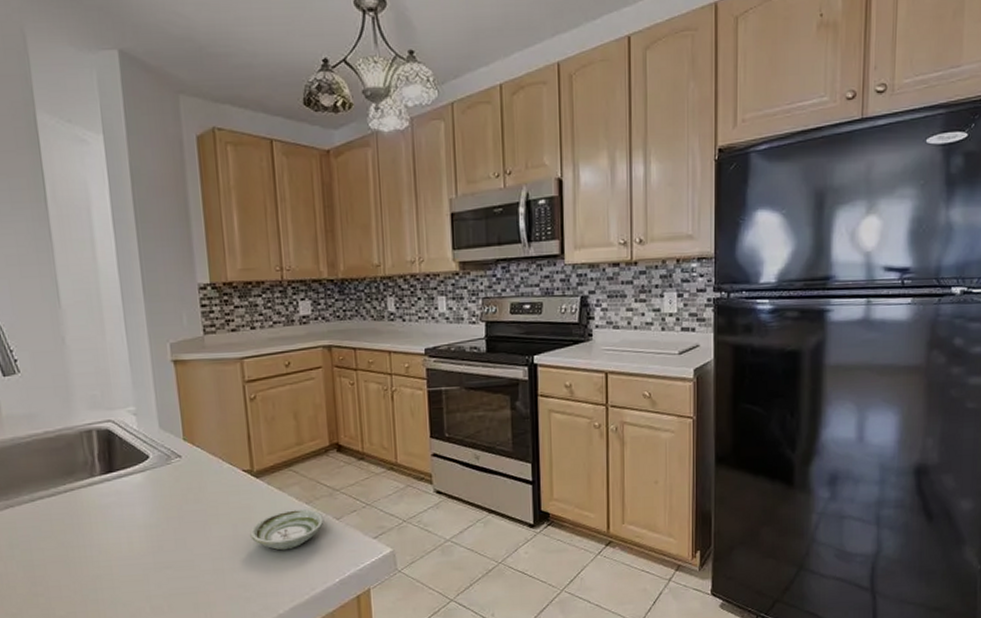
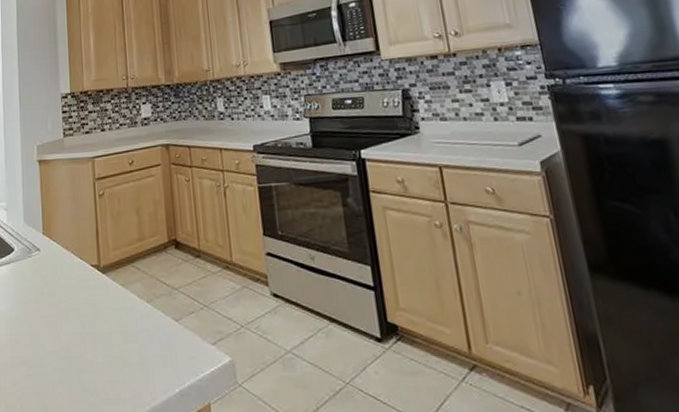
saucer: present [250,509,324,551] -> none [96,308,164,352]

